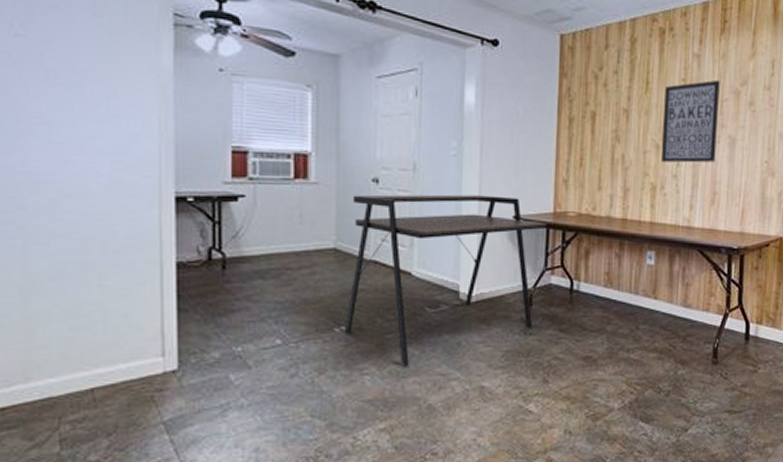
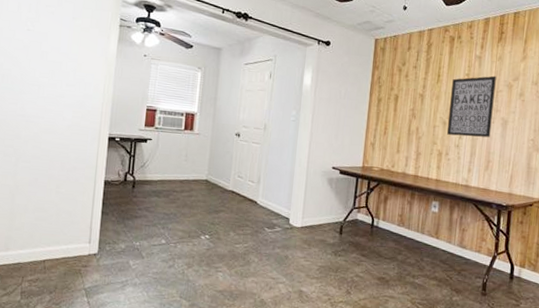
desk: present [344,194,547,365] -> none [207,144,357,268]

